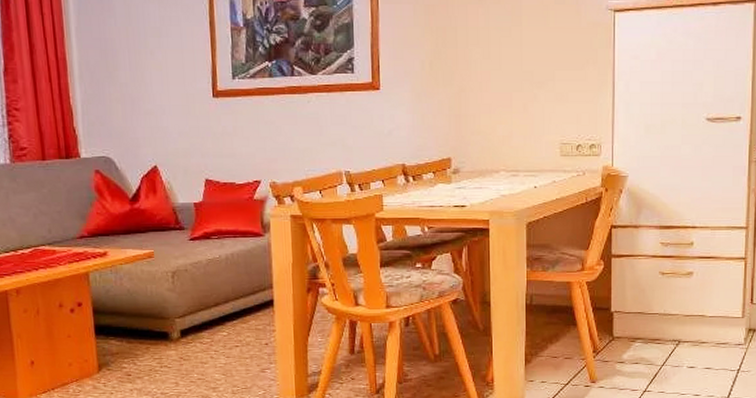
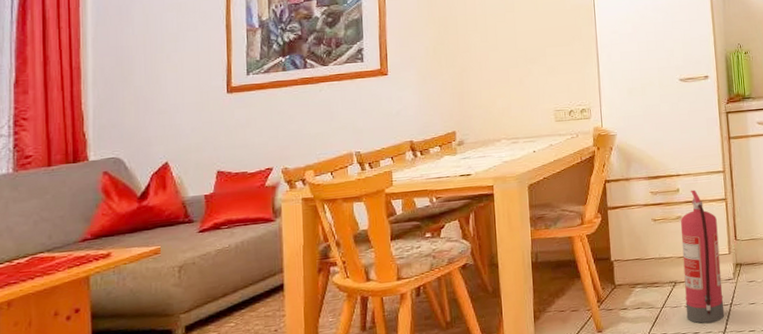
fire extinguisher: none [688,244,733,387] -> present [680,189,725,324]

